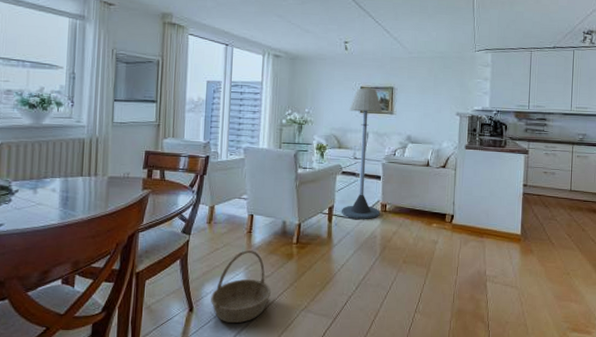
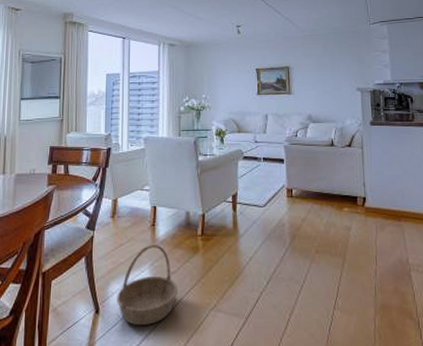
floor lamp: present [341,88,382,219] -> none [245,69,287,206]

